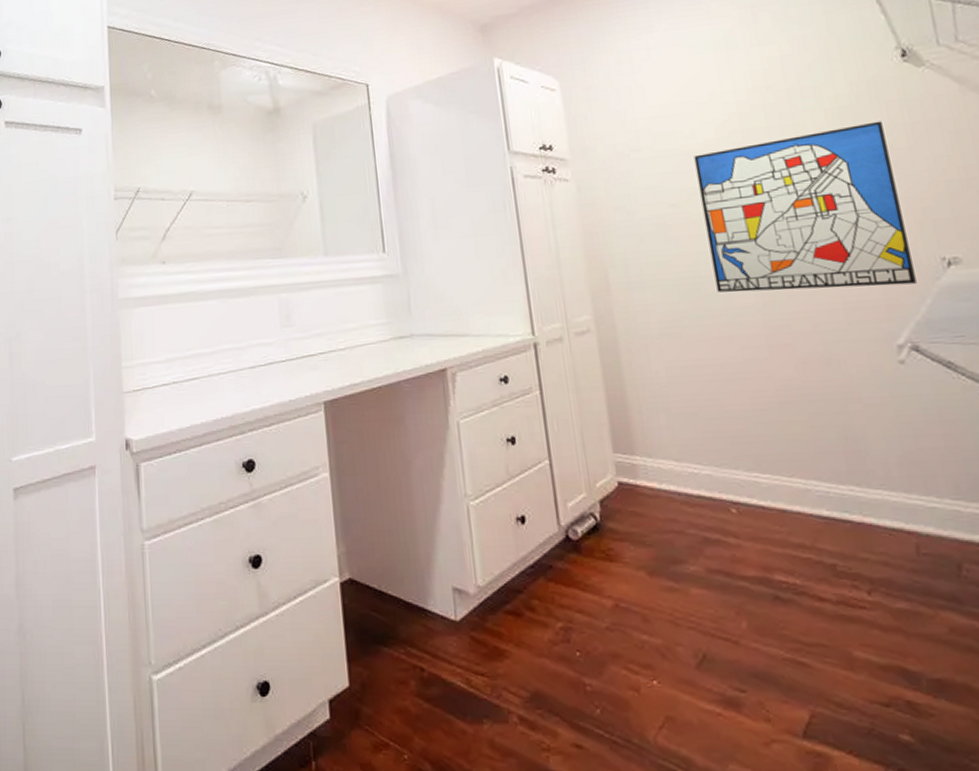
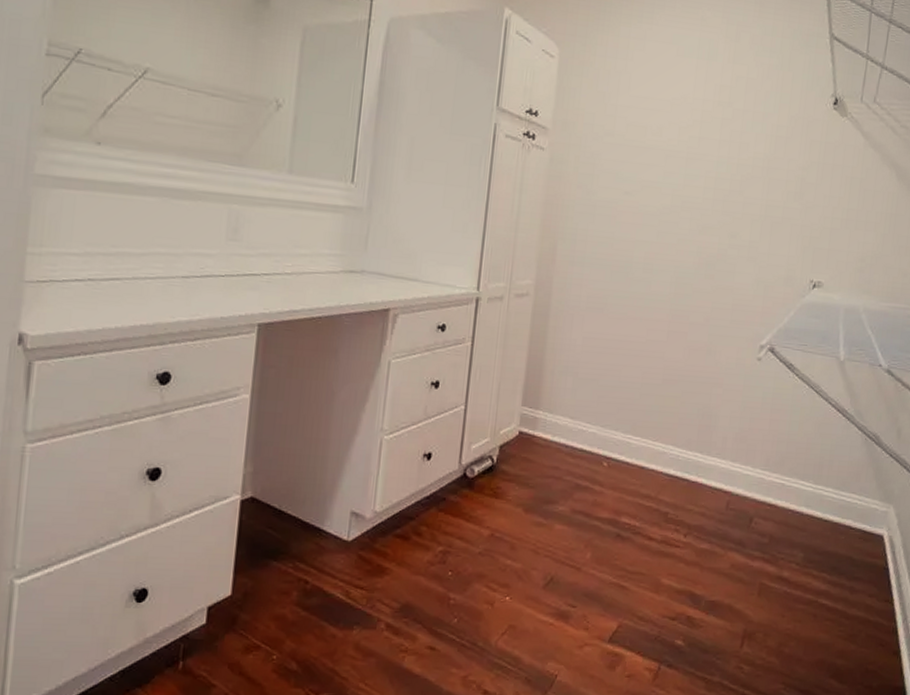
wall art: present [694,121,917,292] -> none [642,151,803,298]

